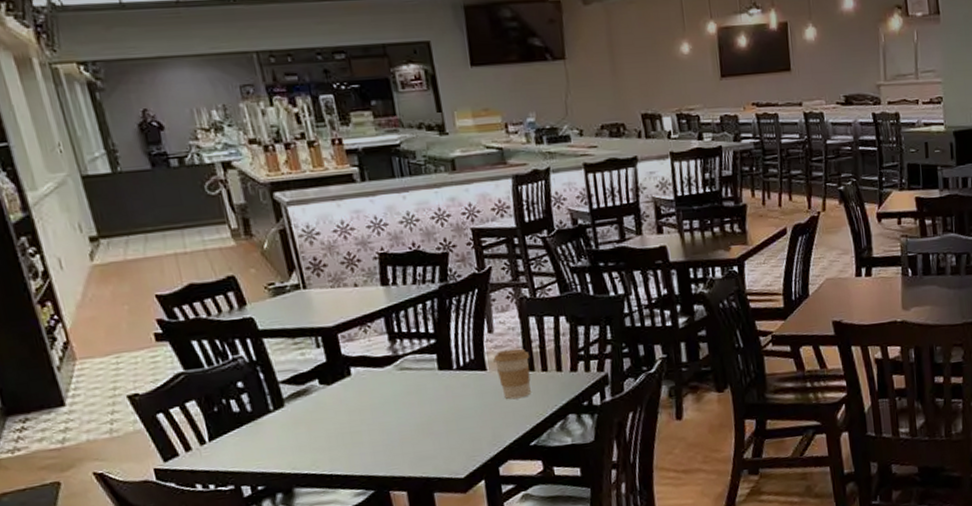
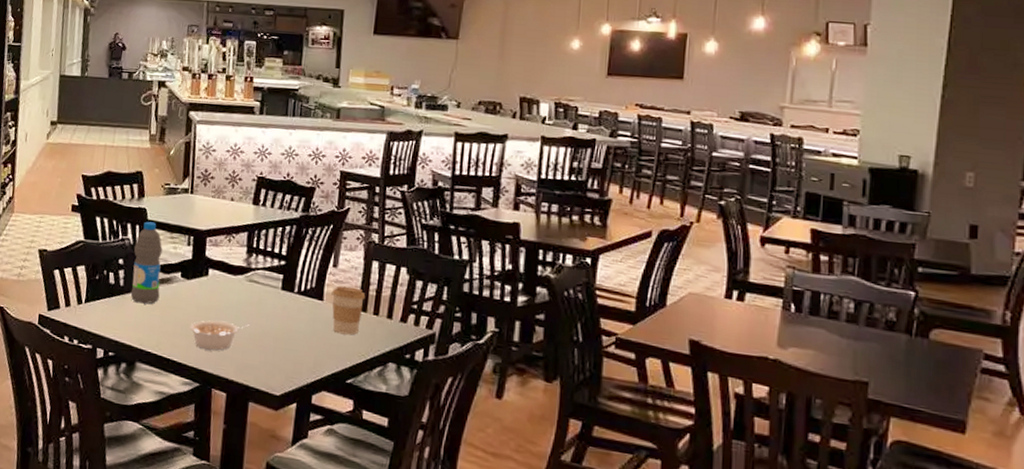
water bottle: none [251,331,301,426] -> present [130,221,163,304]
legume: none [345,415,414,454] -> present [189,320,250,351]

